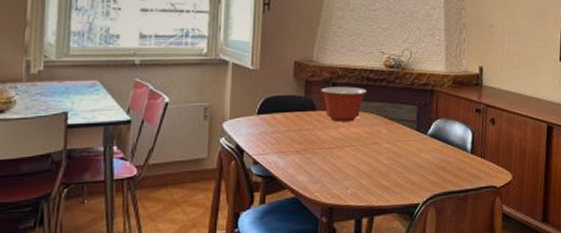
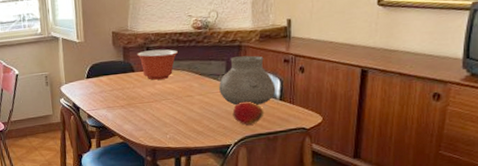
vase: none [408,102,467,158] -> present [217,55,276,106]
fruit: none [422,153,455,181] -> present [232,101,264,125]

